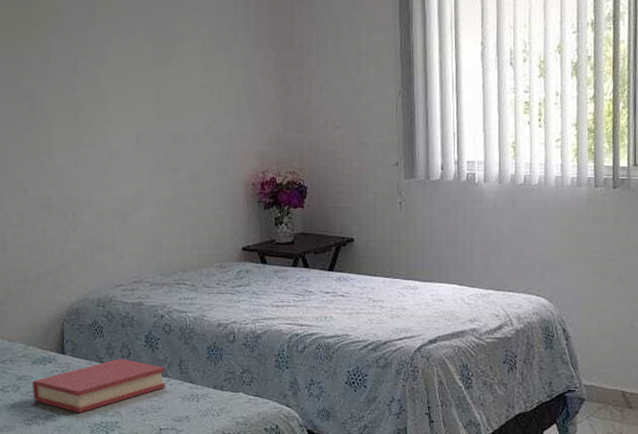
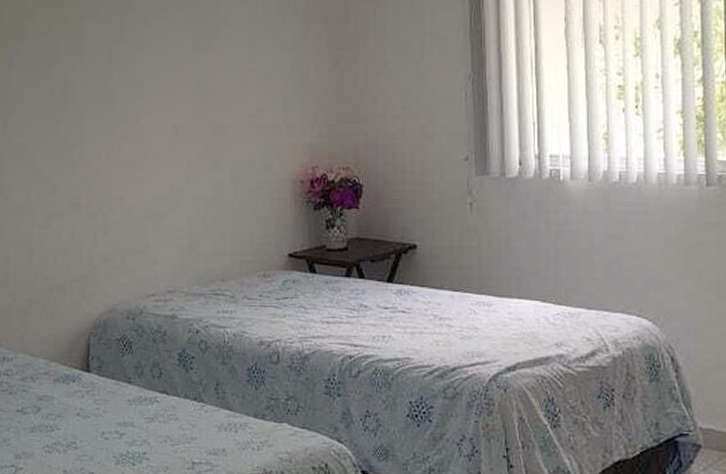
hardback book: present [32,358,165,413] -> none [54,379,200,441]

